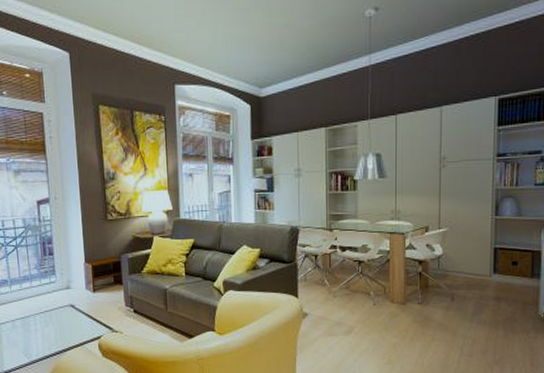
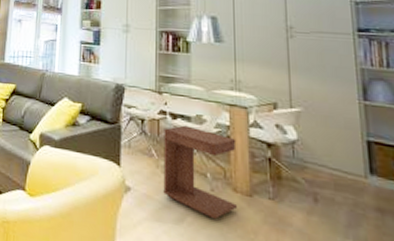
side table: none [335,255,395,327] -> present [163,125,237,220]

